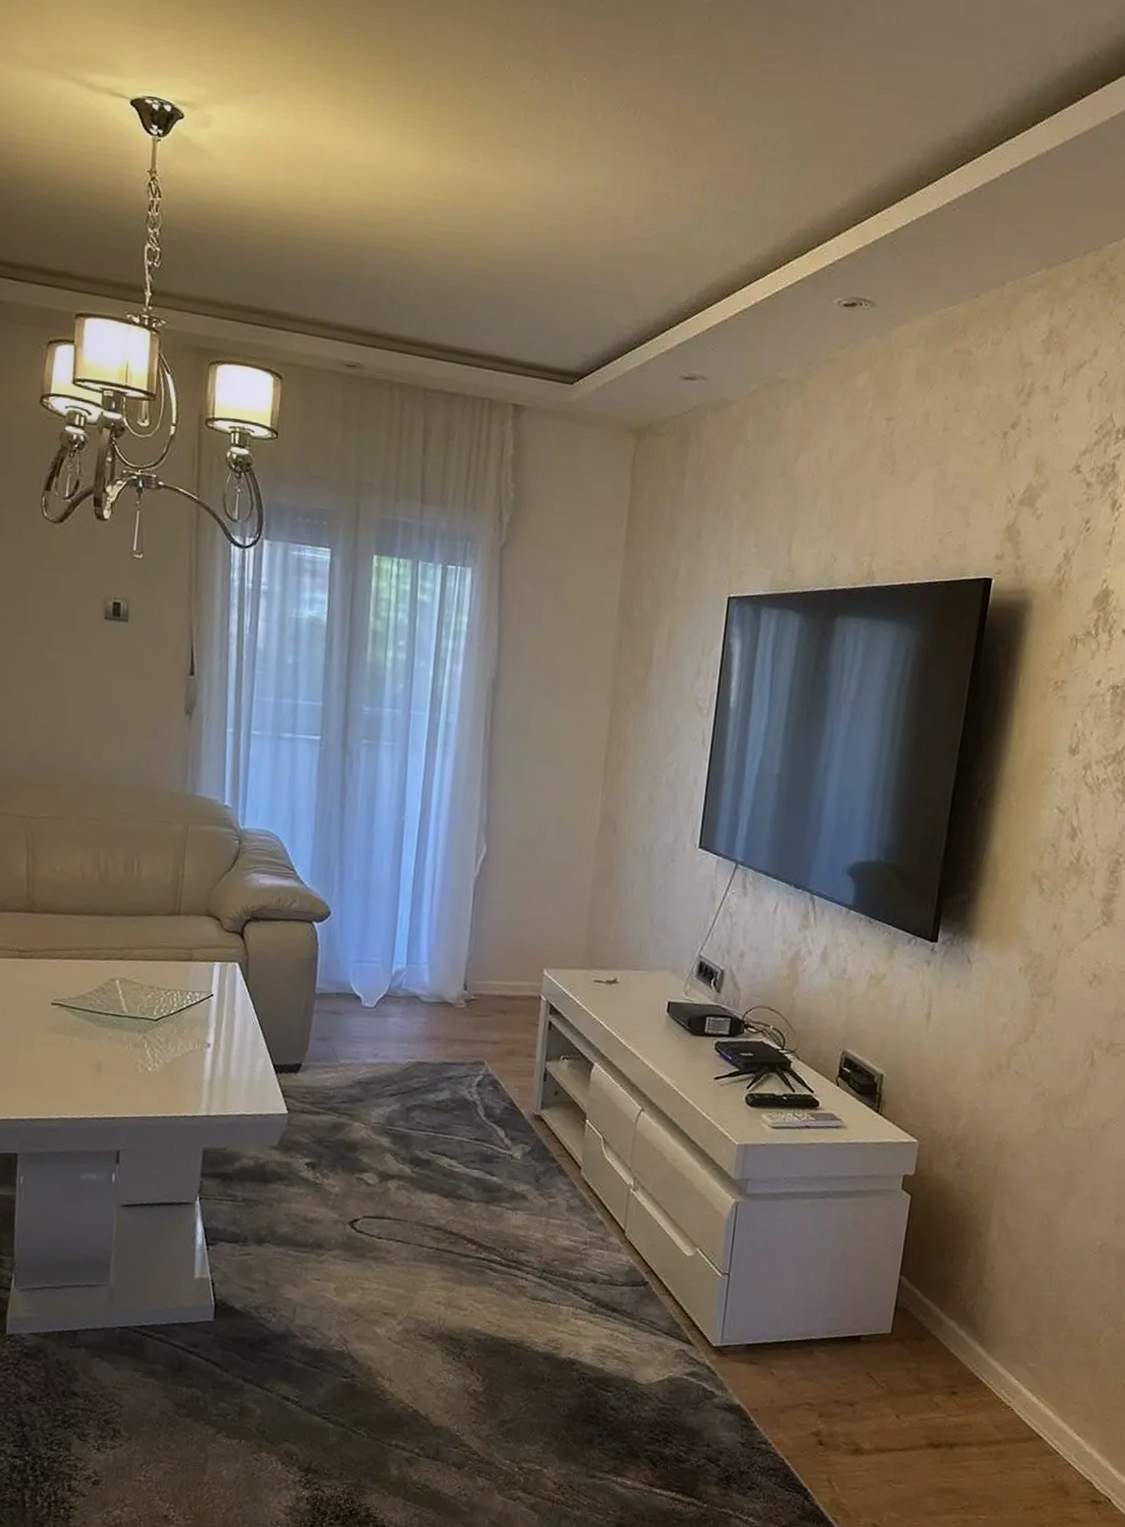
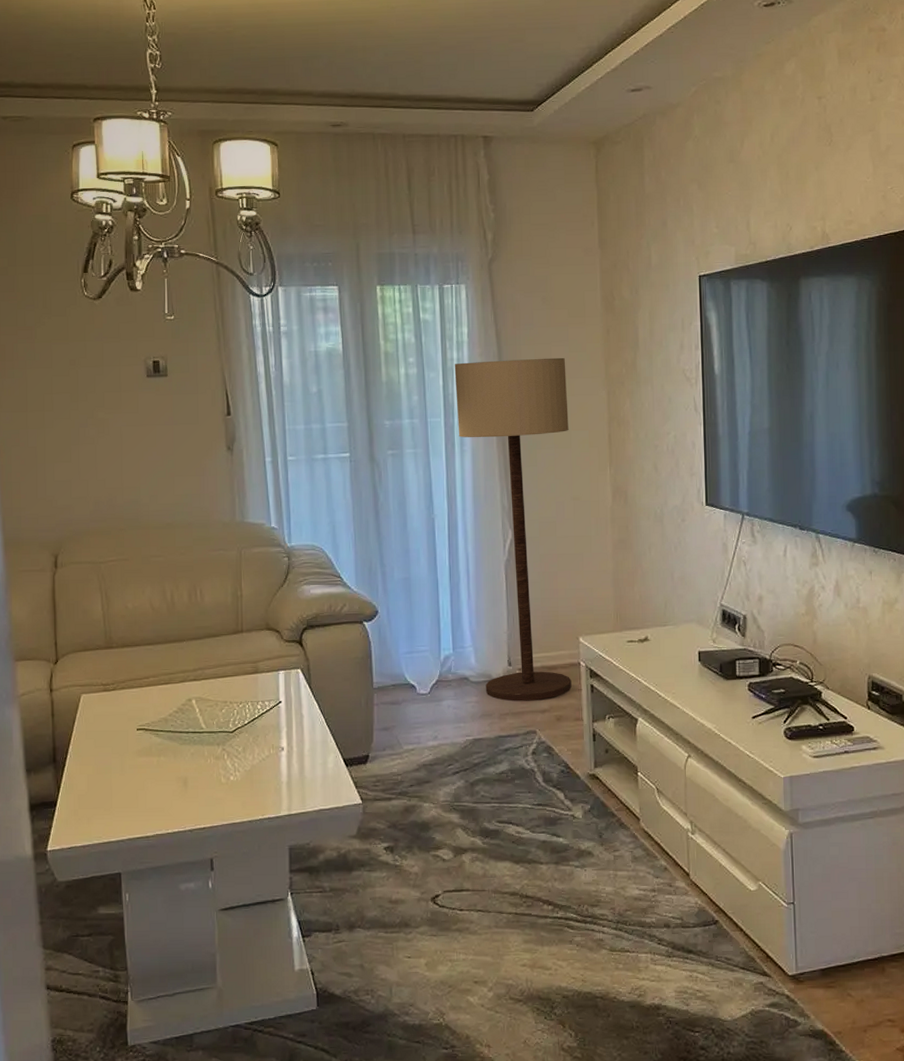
floor lamp: none [435,654,570,1031] -> present [454,357,572,701]

